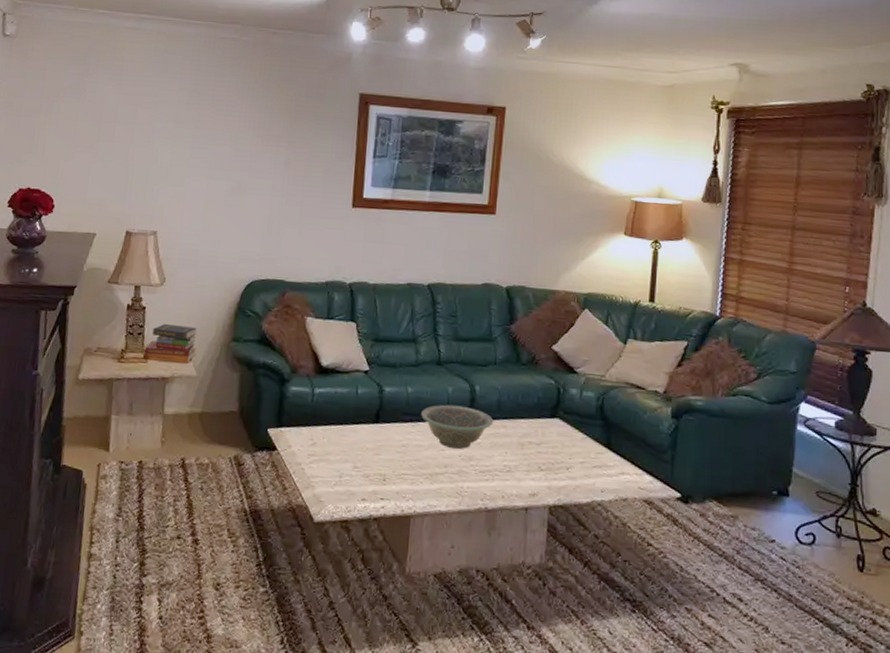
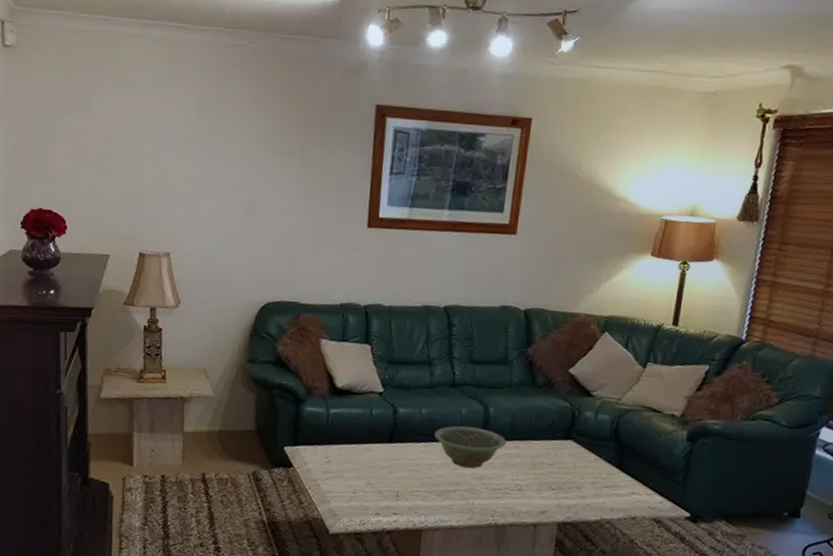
books: present [143,323,197,364] -> none [162,344,214,384]

